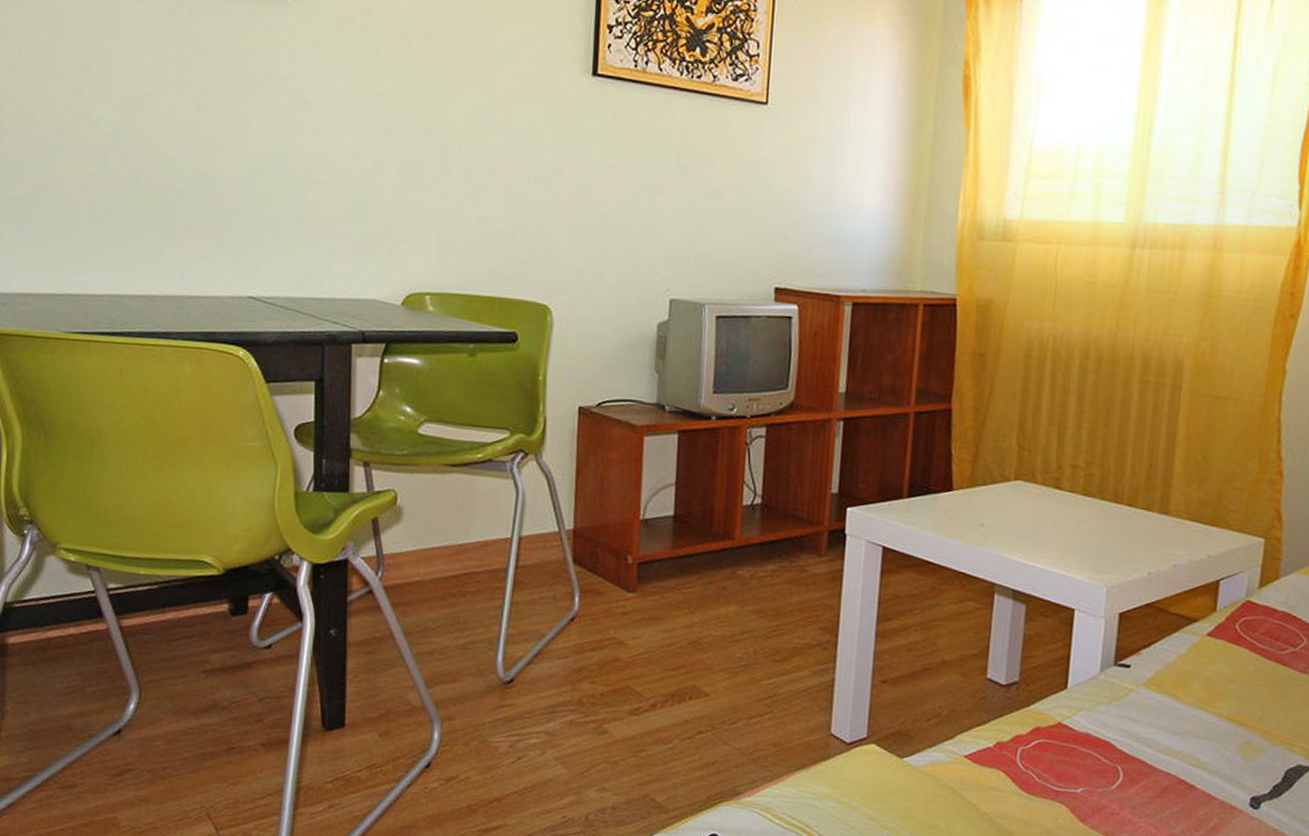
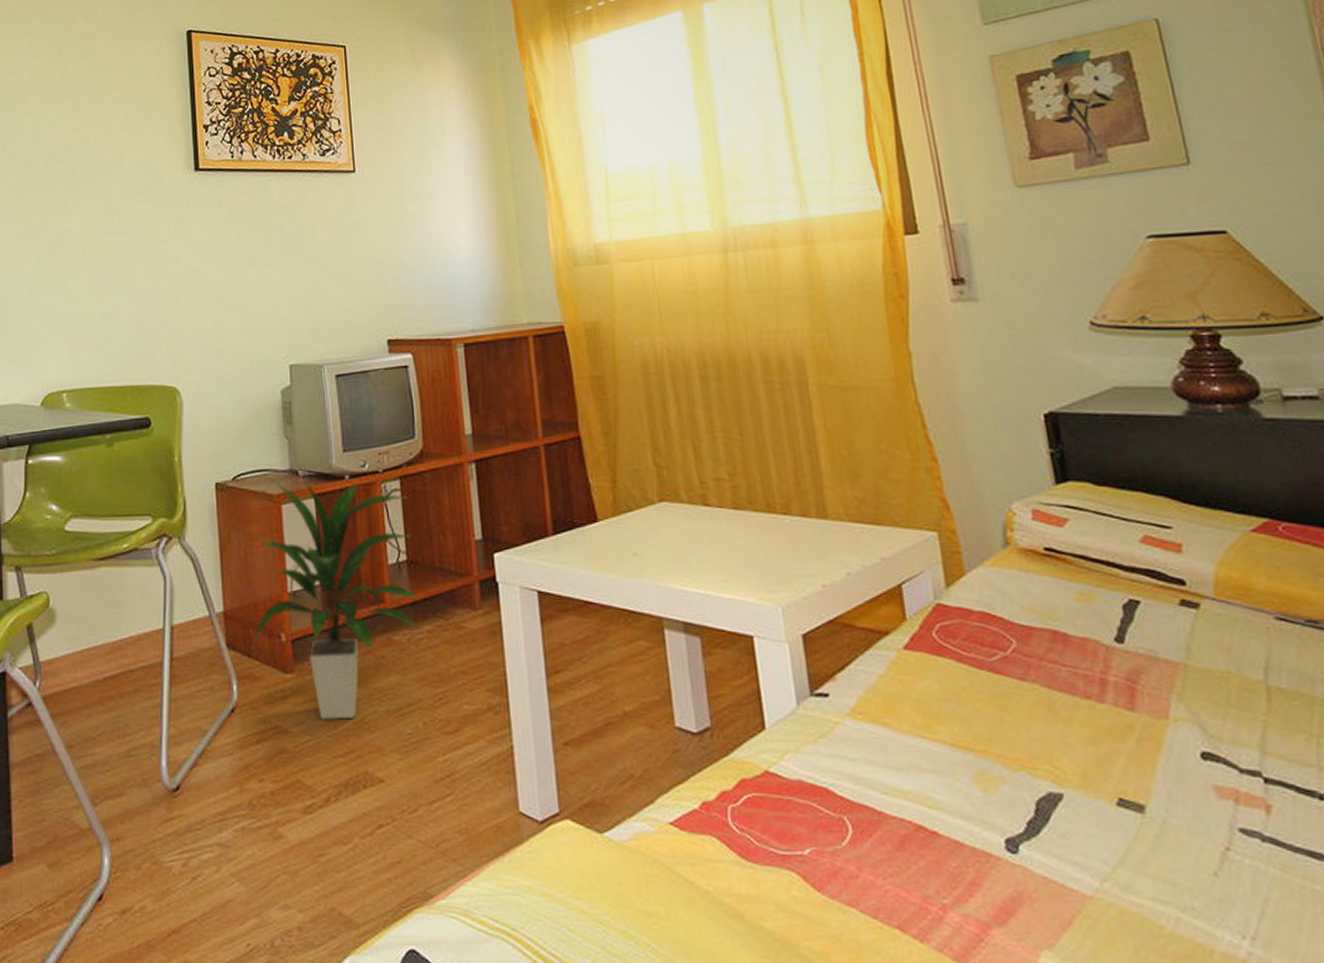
indoor plant: none [598,410,771,640] -> present [252,479,420,720]

